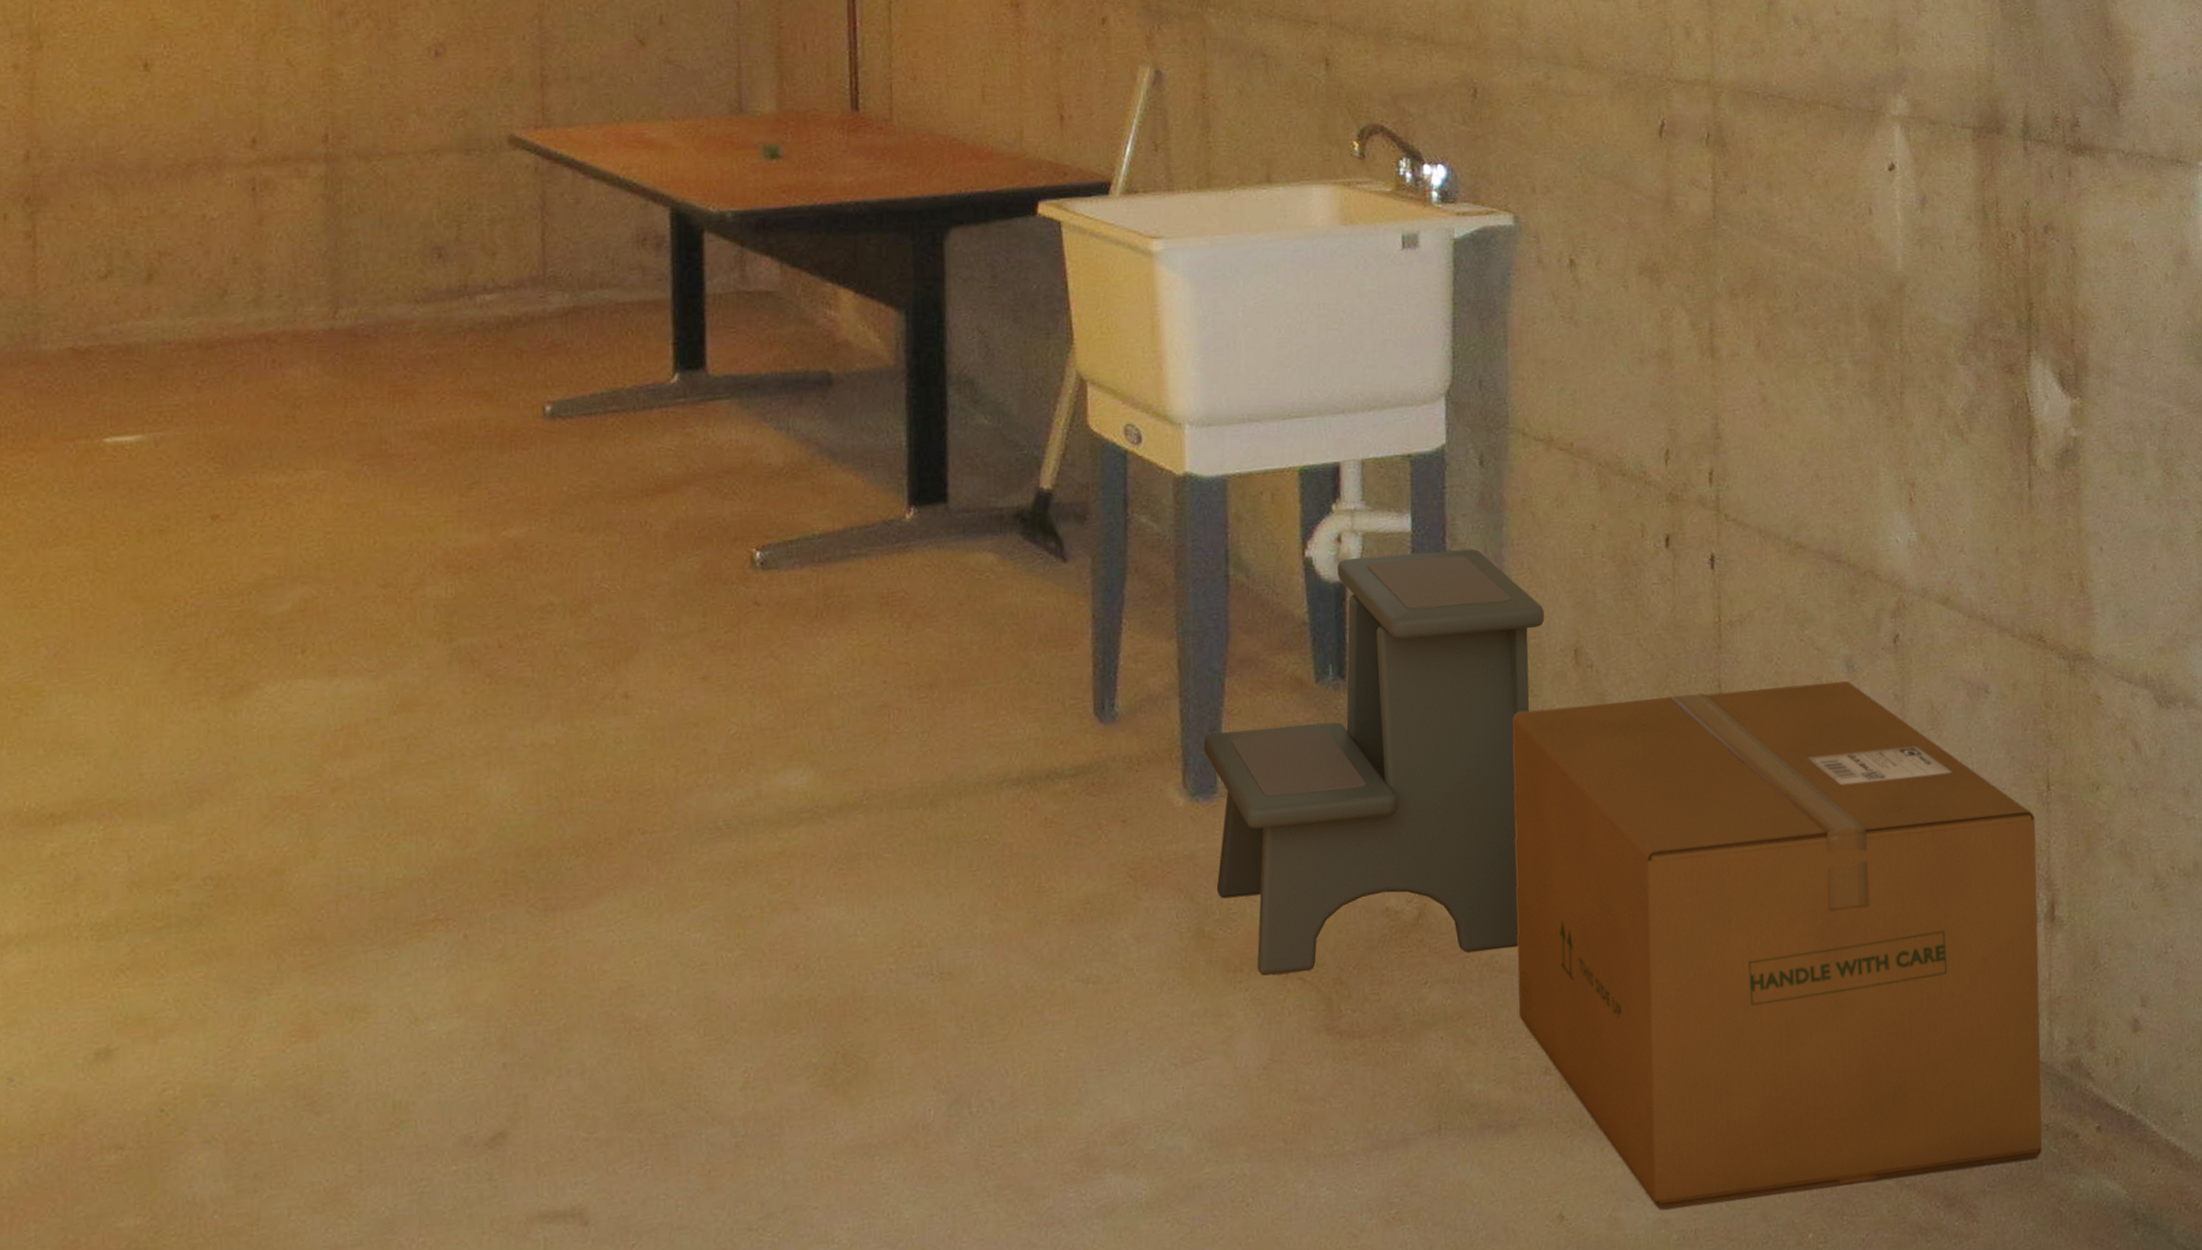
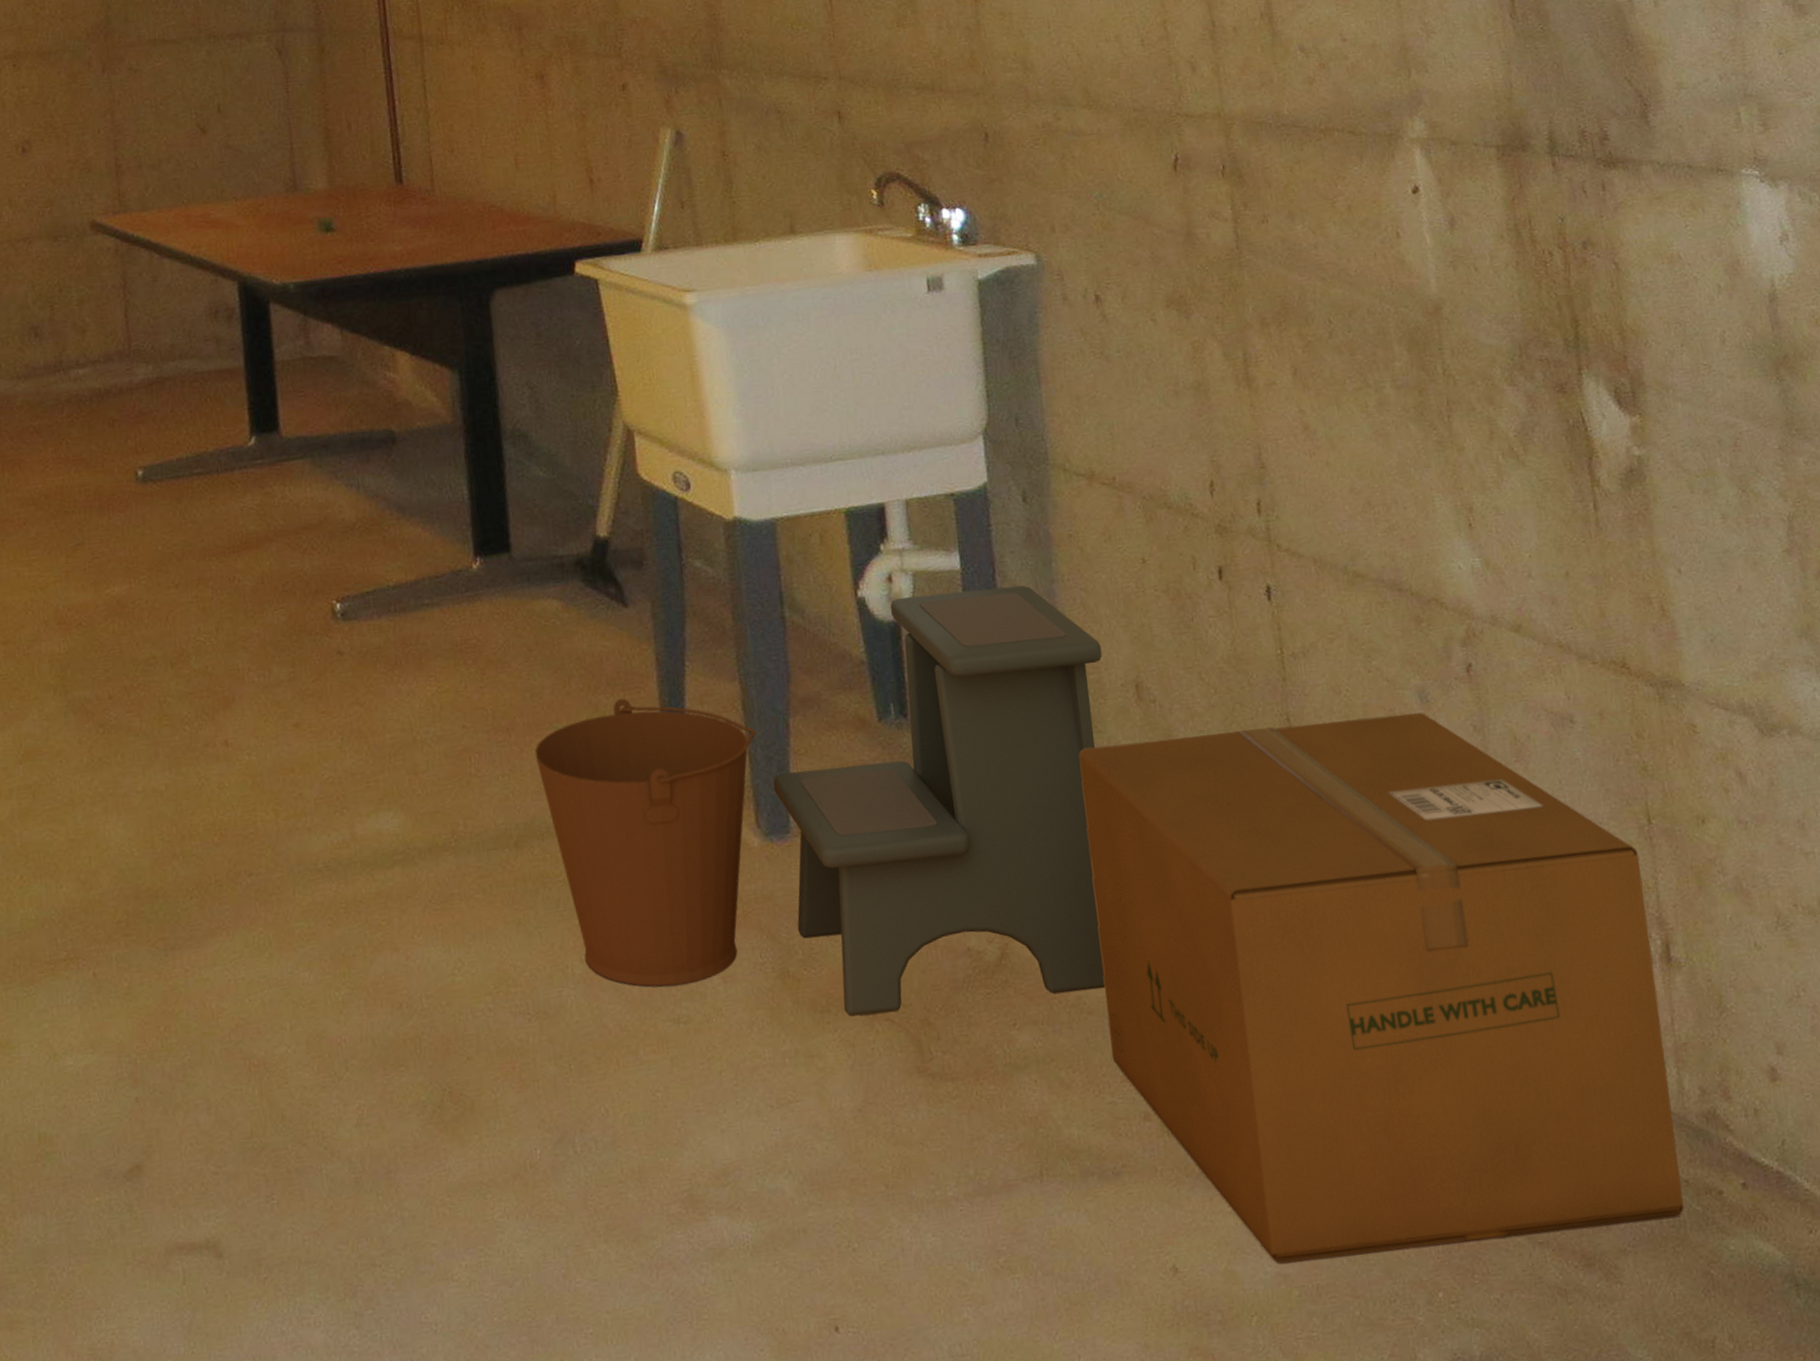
bucket: none [958,655,1190,947] -> present [534,698,757,987]

